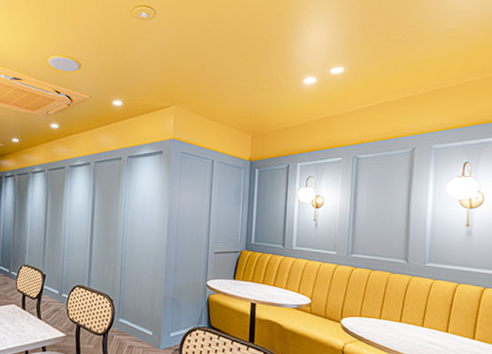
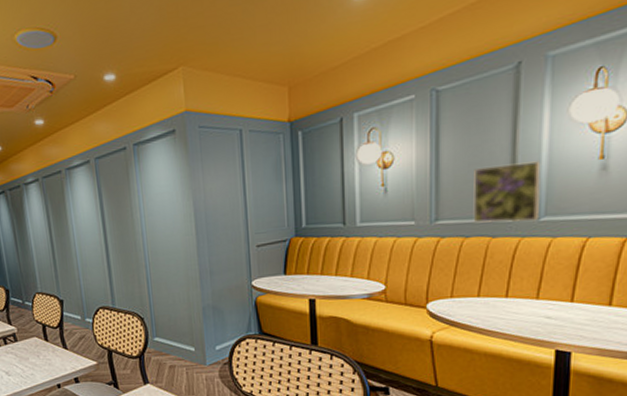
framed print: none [378,219,427,265] -> present [473,161,541,223]

